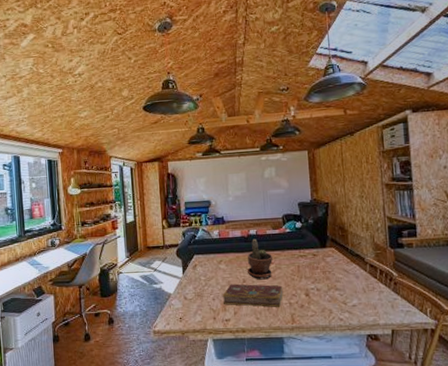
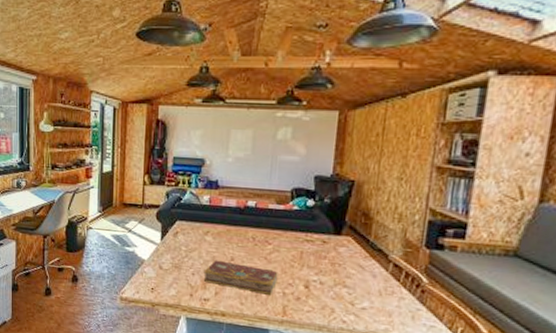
potted plant: present [247,238,273,280] -> none [237,211,272,262]

